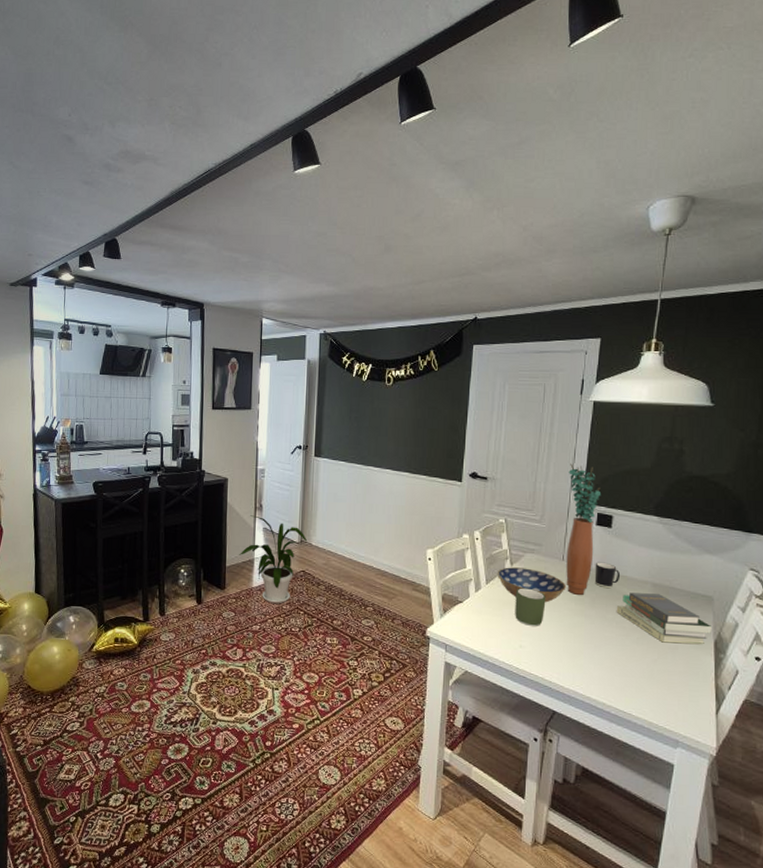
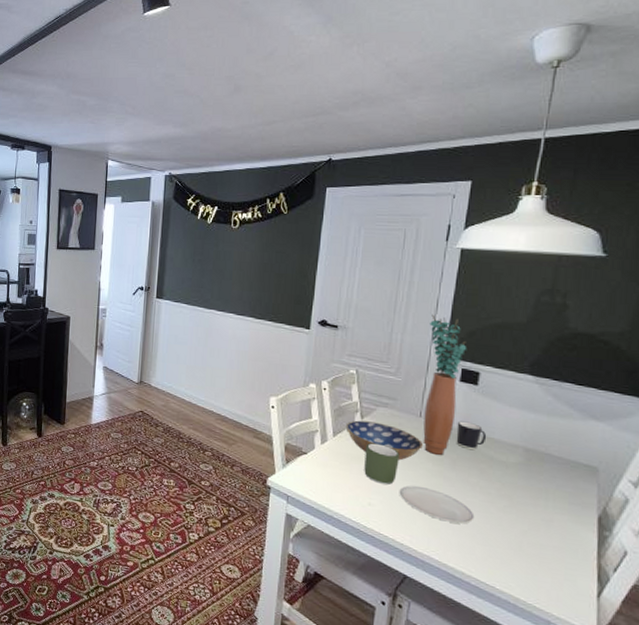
house plant: present [238,515,308,604] -> none [78,353,147,443]
plate: none [546,625,612,658] -> present [399,485,475,524]
books: present [616,592,711,644] -> none [480,456,595,519]

